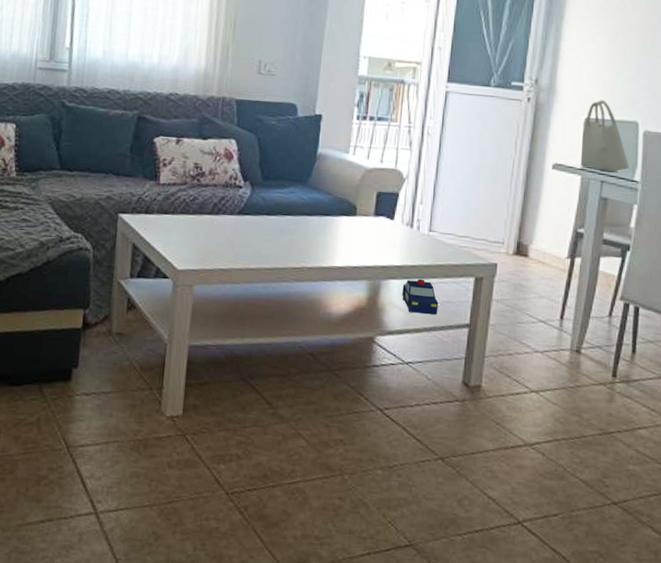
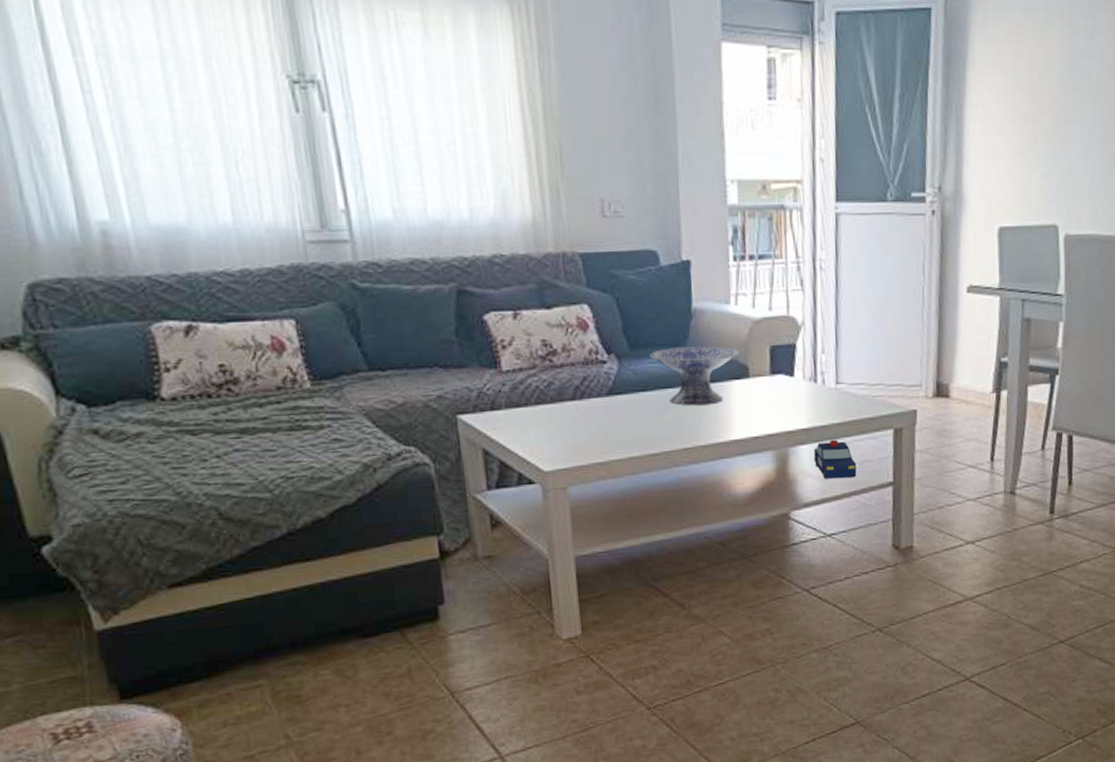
decorative bowl: none [277,182,351,234] -> present [649,346,740,406]
handbag: present [580,99,629,173] -> none [996,203,1052,288]

